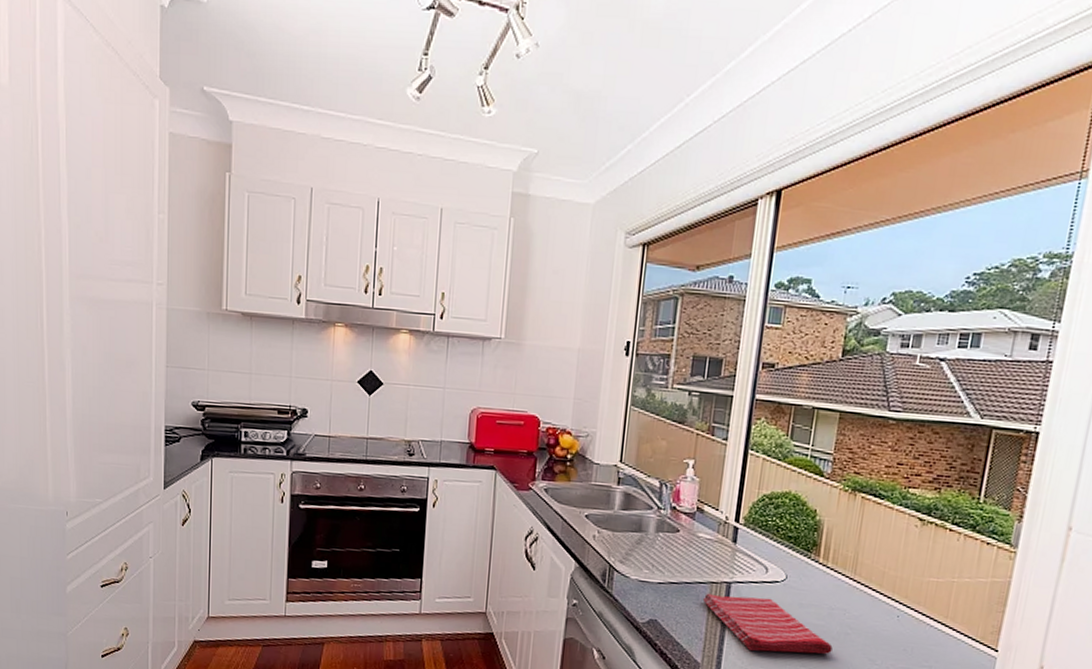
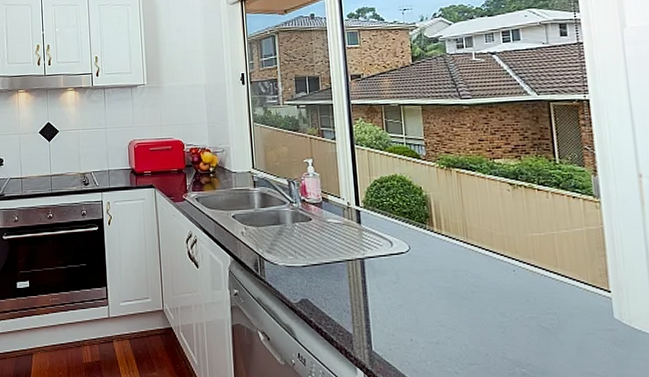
dish towel: present [702,593,833,654] -> none [342,268,464,317]

